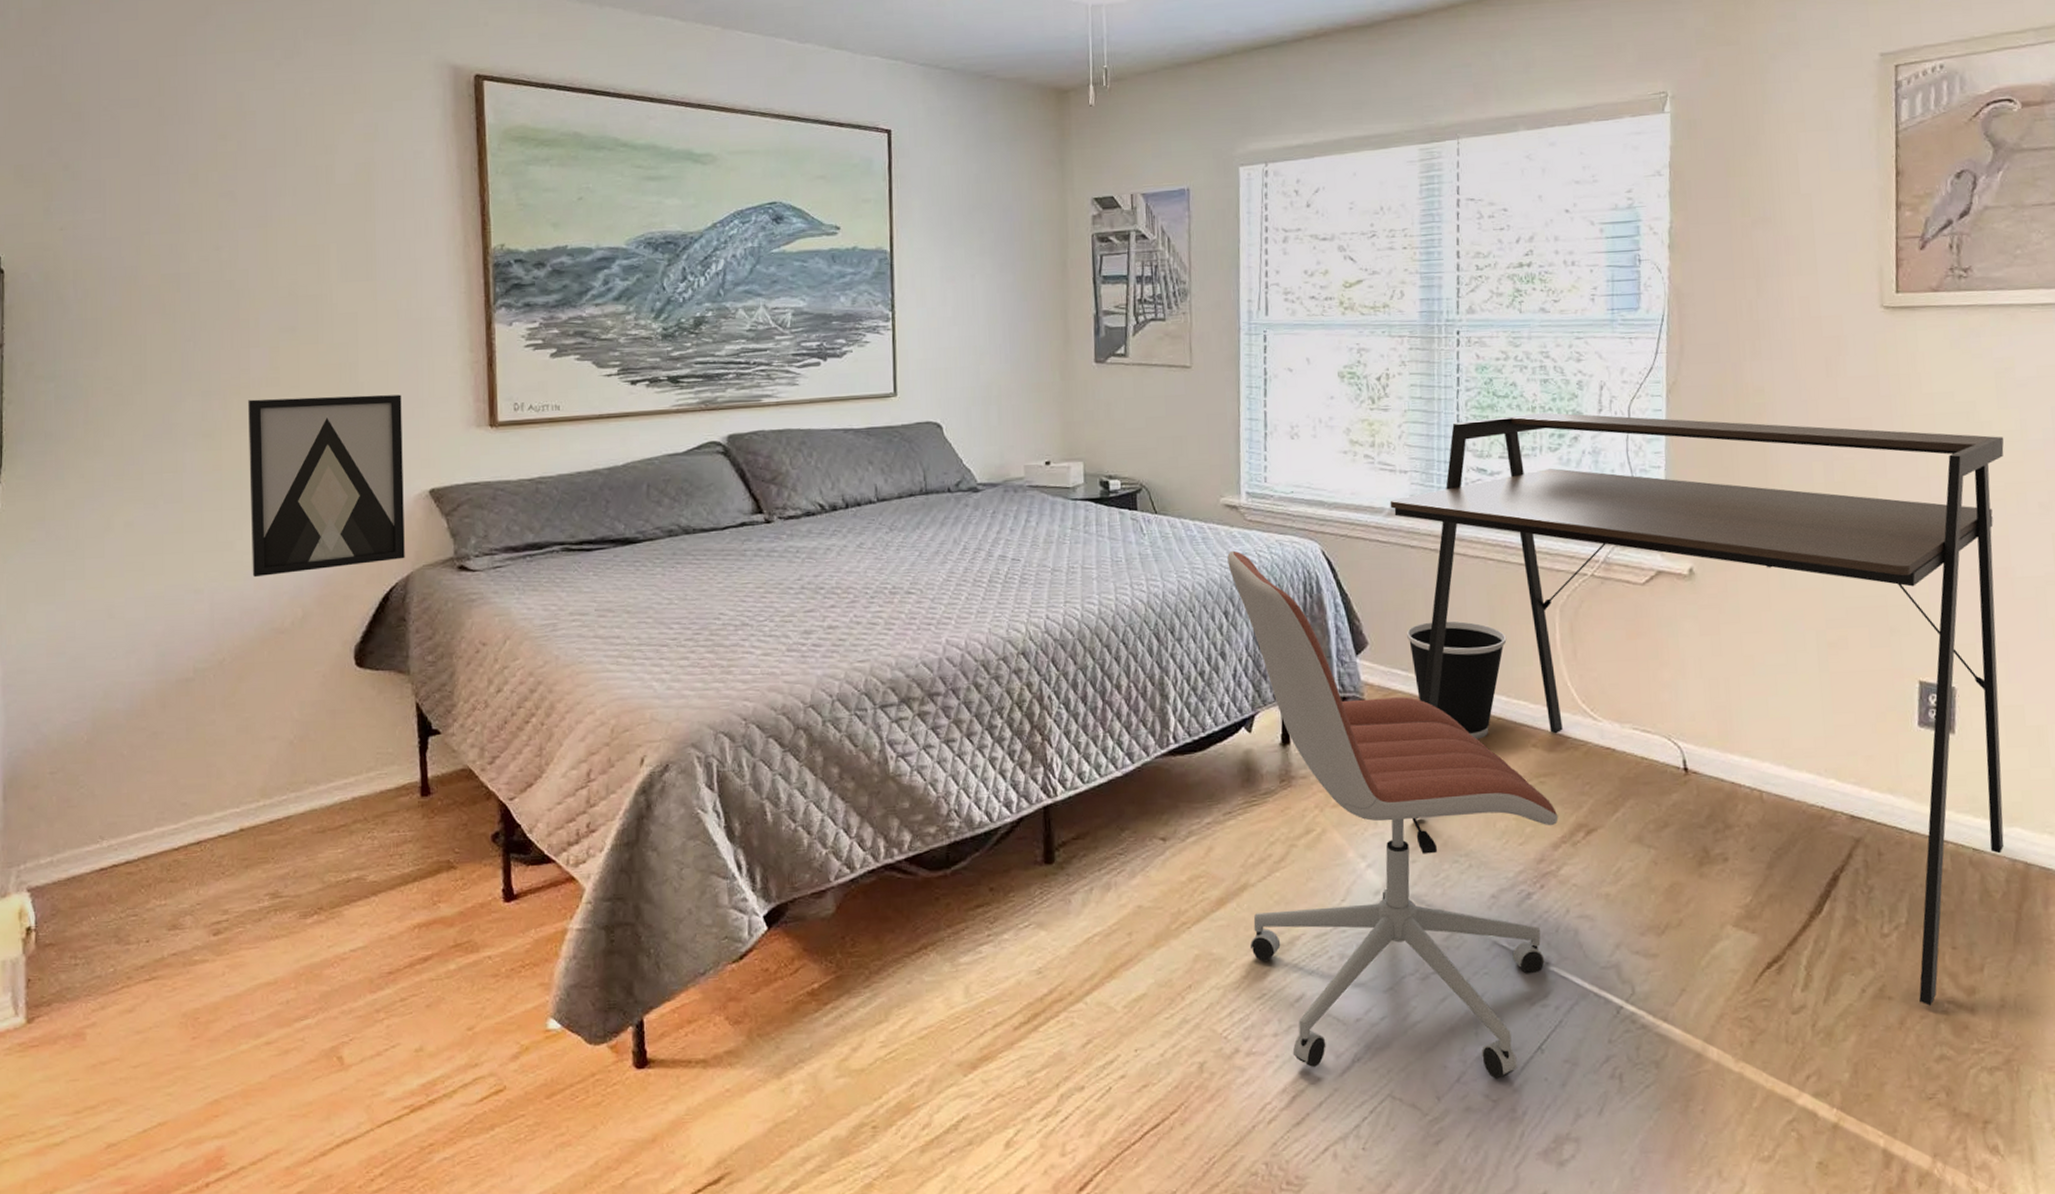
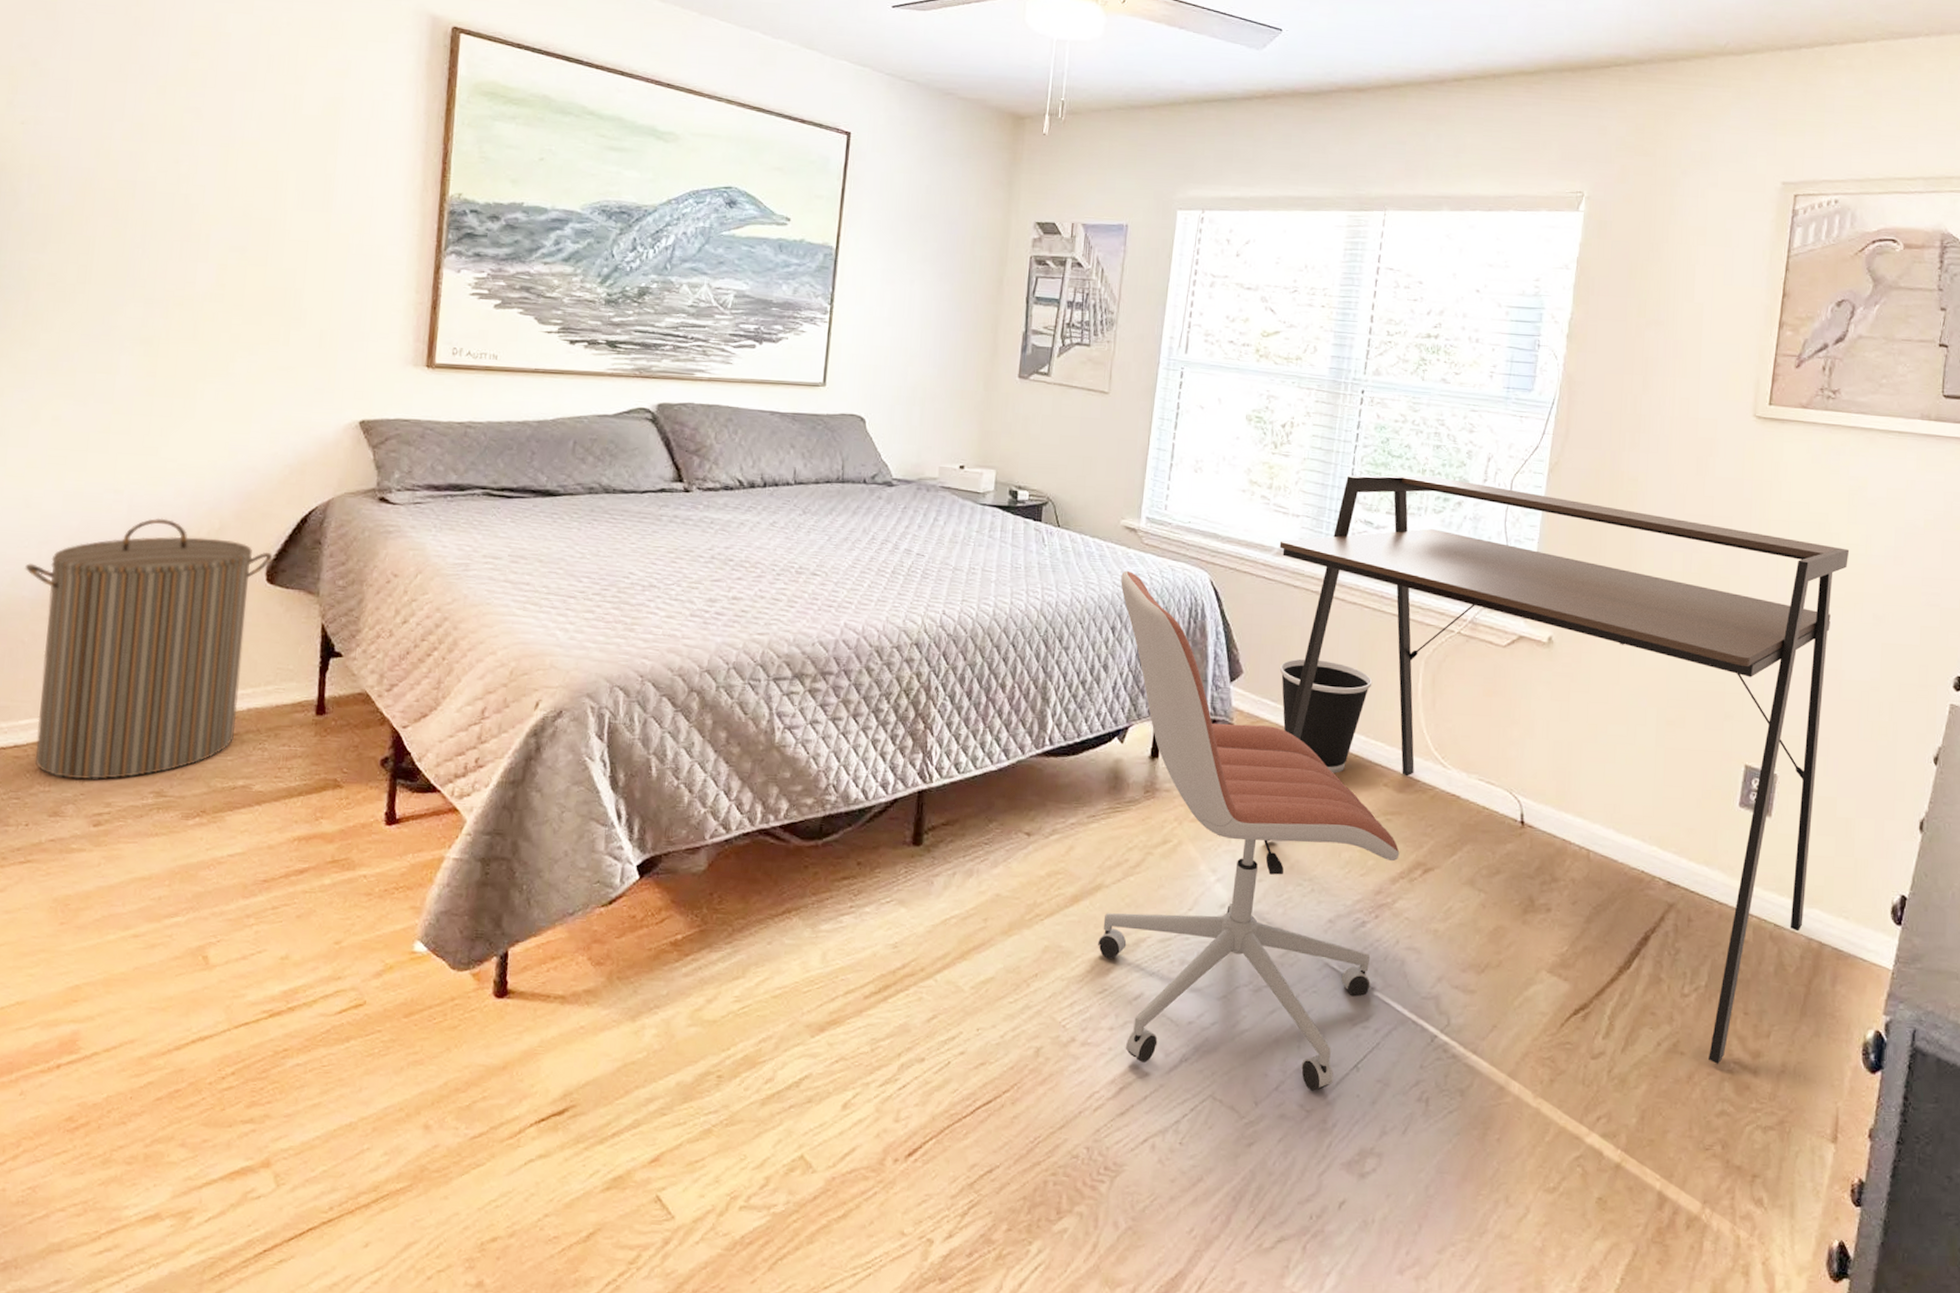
laundry hamper: none [116,612,359,890] -> present [25,518,273,780]
wall art: present [248,394,405,578] -> none [174,312,343,485]

